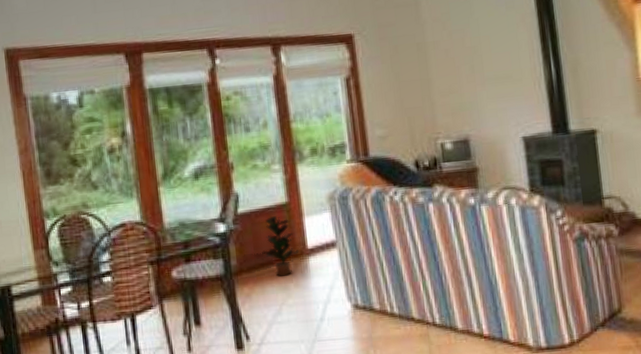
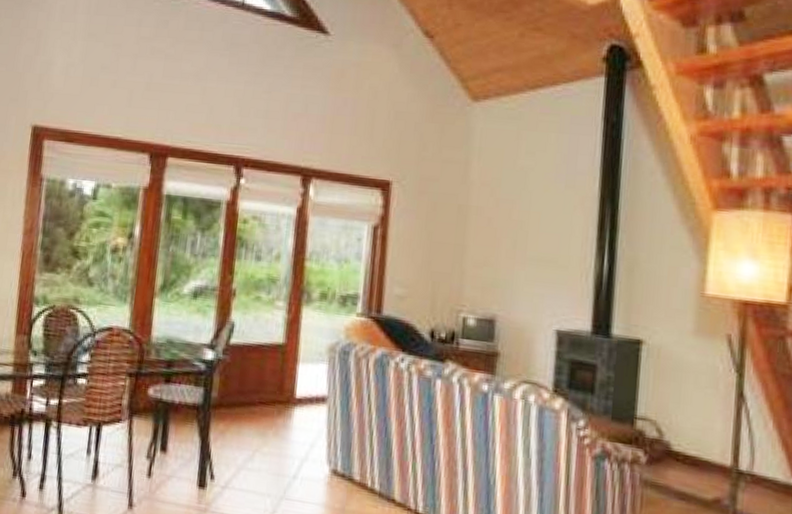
potted plant: present [262,216,299,277] -> none [246,355,286,422]

